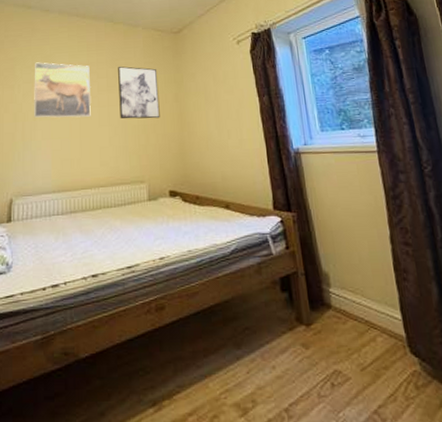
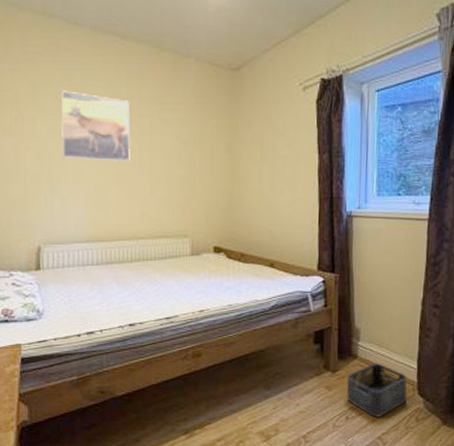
wall art: present [118,66,160,119] -> none [163,106,209,170]
storage bin: none [324,313,399,384] -> present [346,363,408,417]

